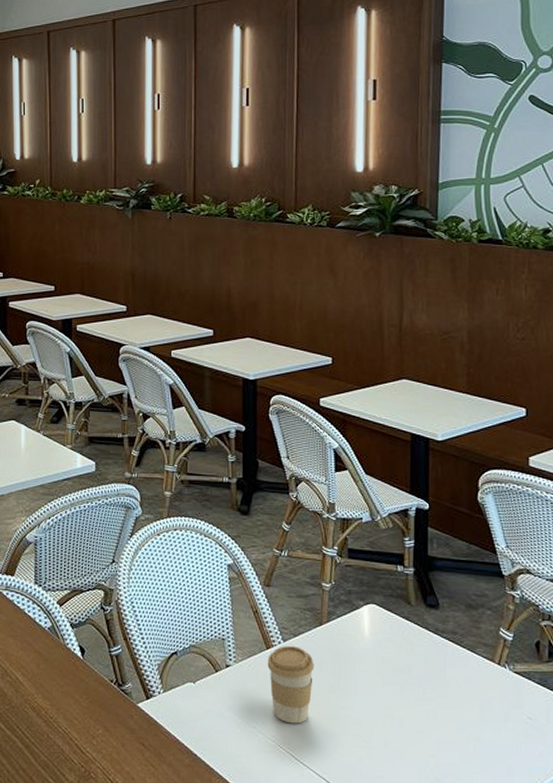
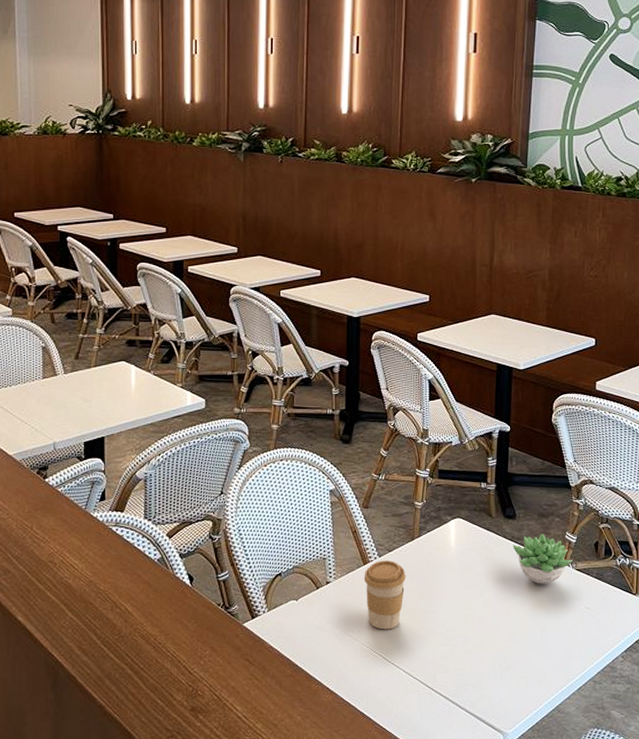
succulent plant: none [436,628,510,687] -> present [512,534,573,584]

